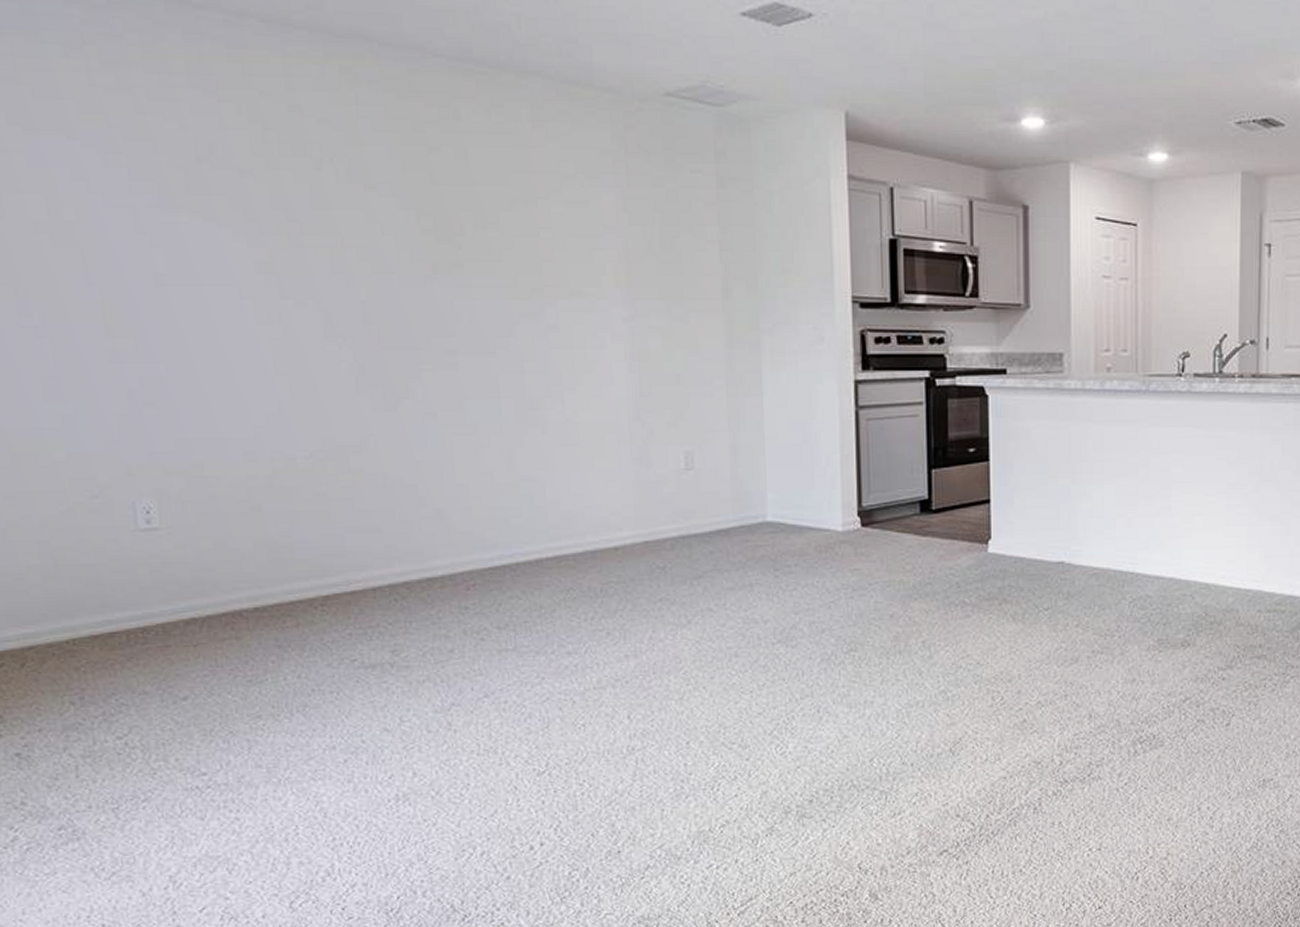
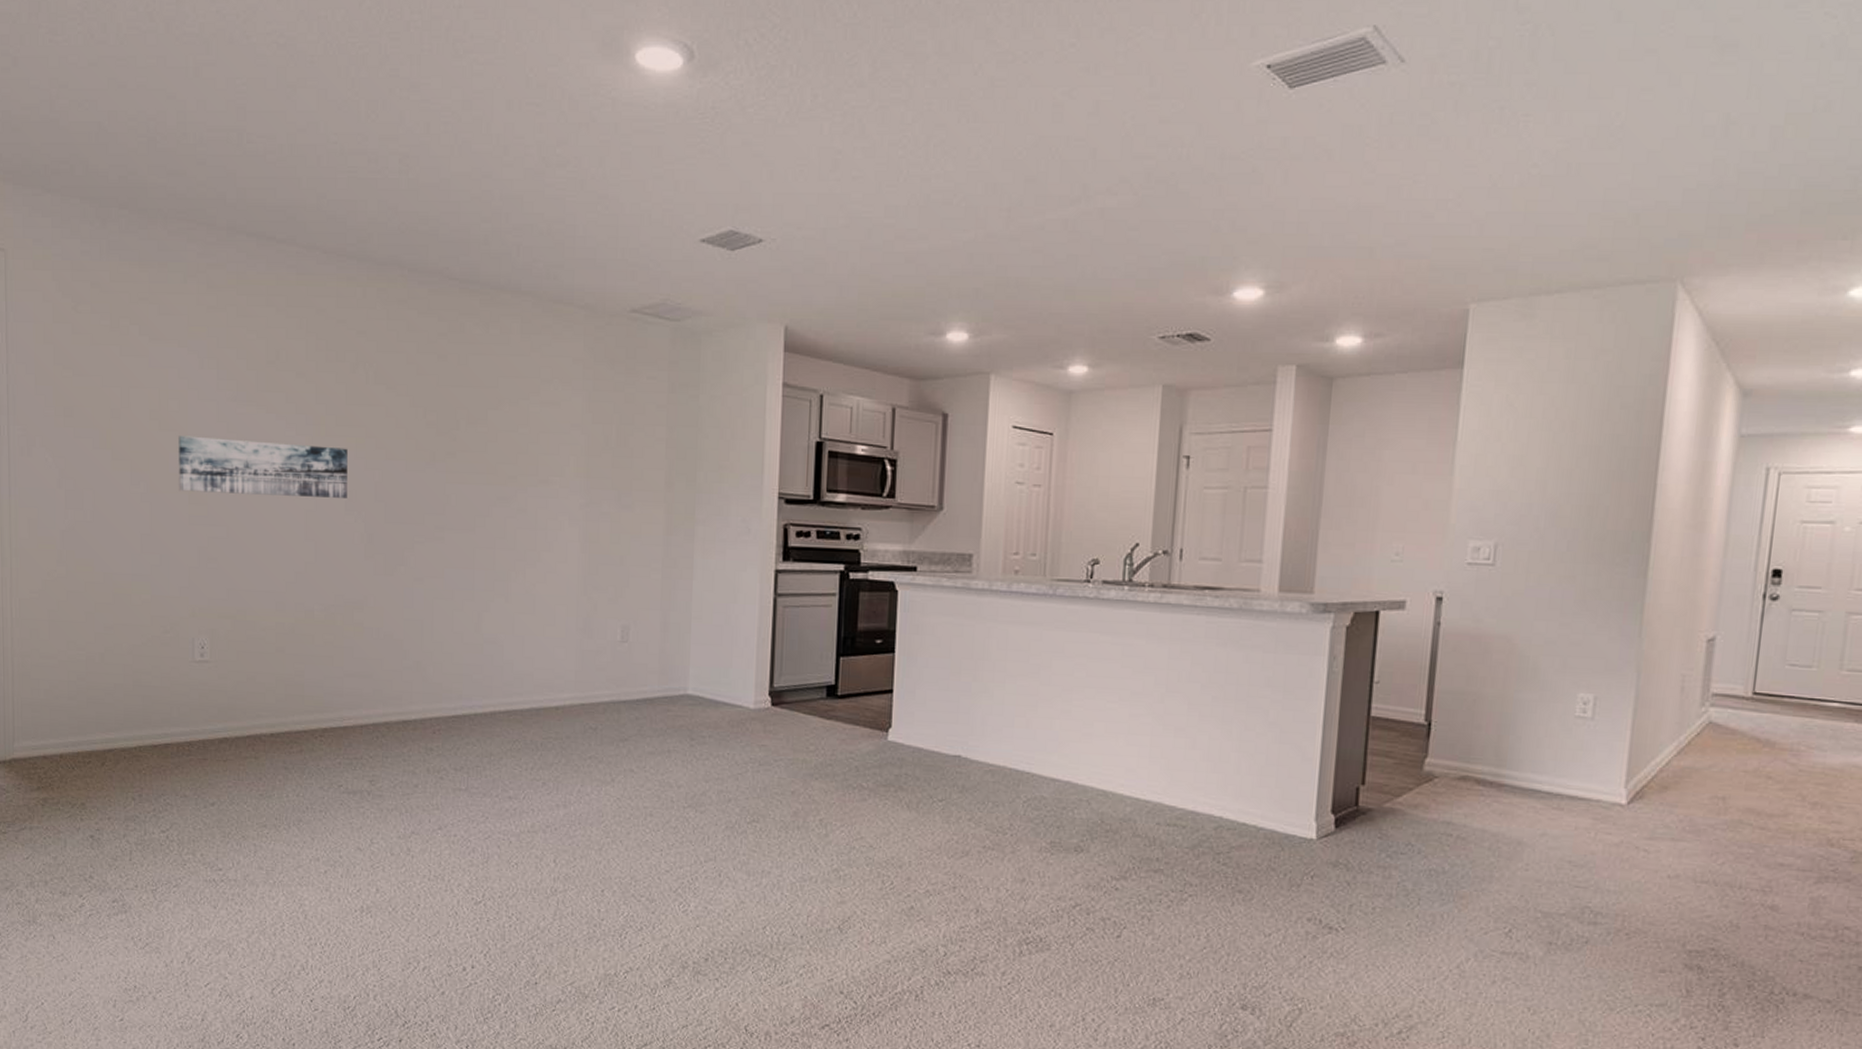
wall art: none [81,252,326,322] -> present [178,435,348,498]

